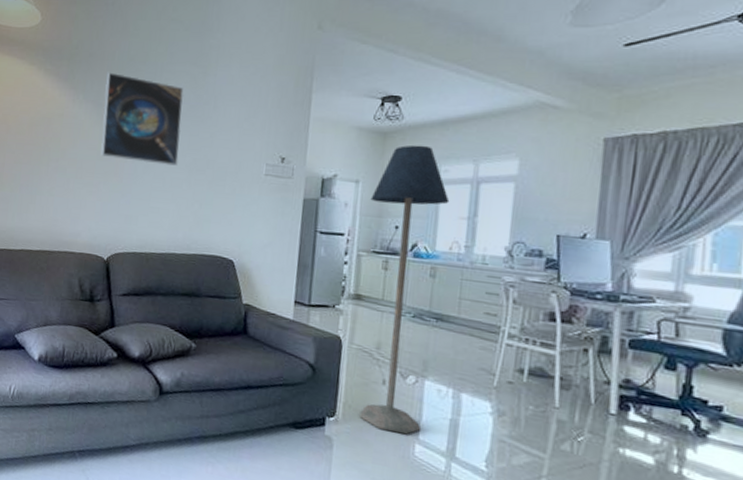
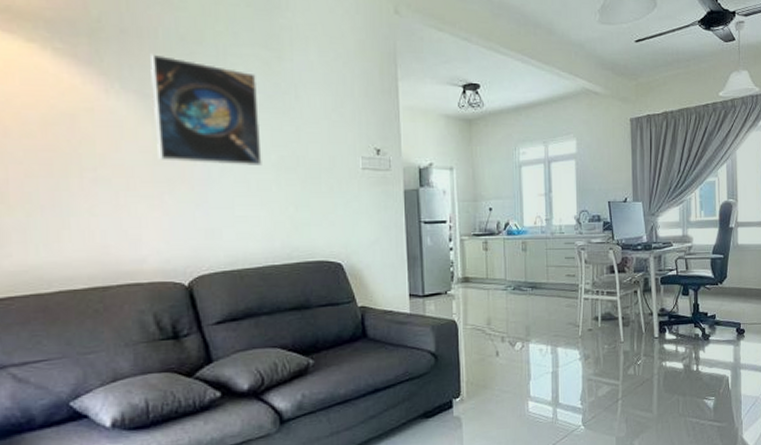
floor lamp: present [359,145,450,435] -> none [465,130,532,397]

